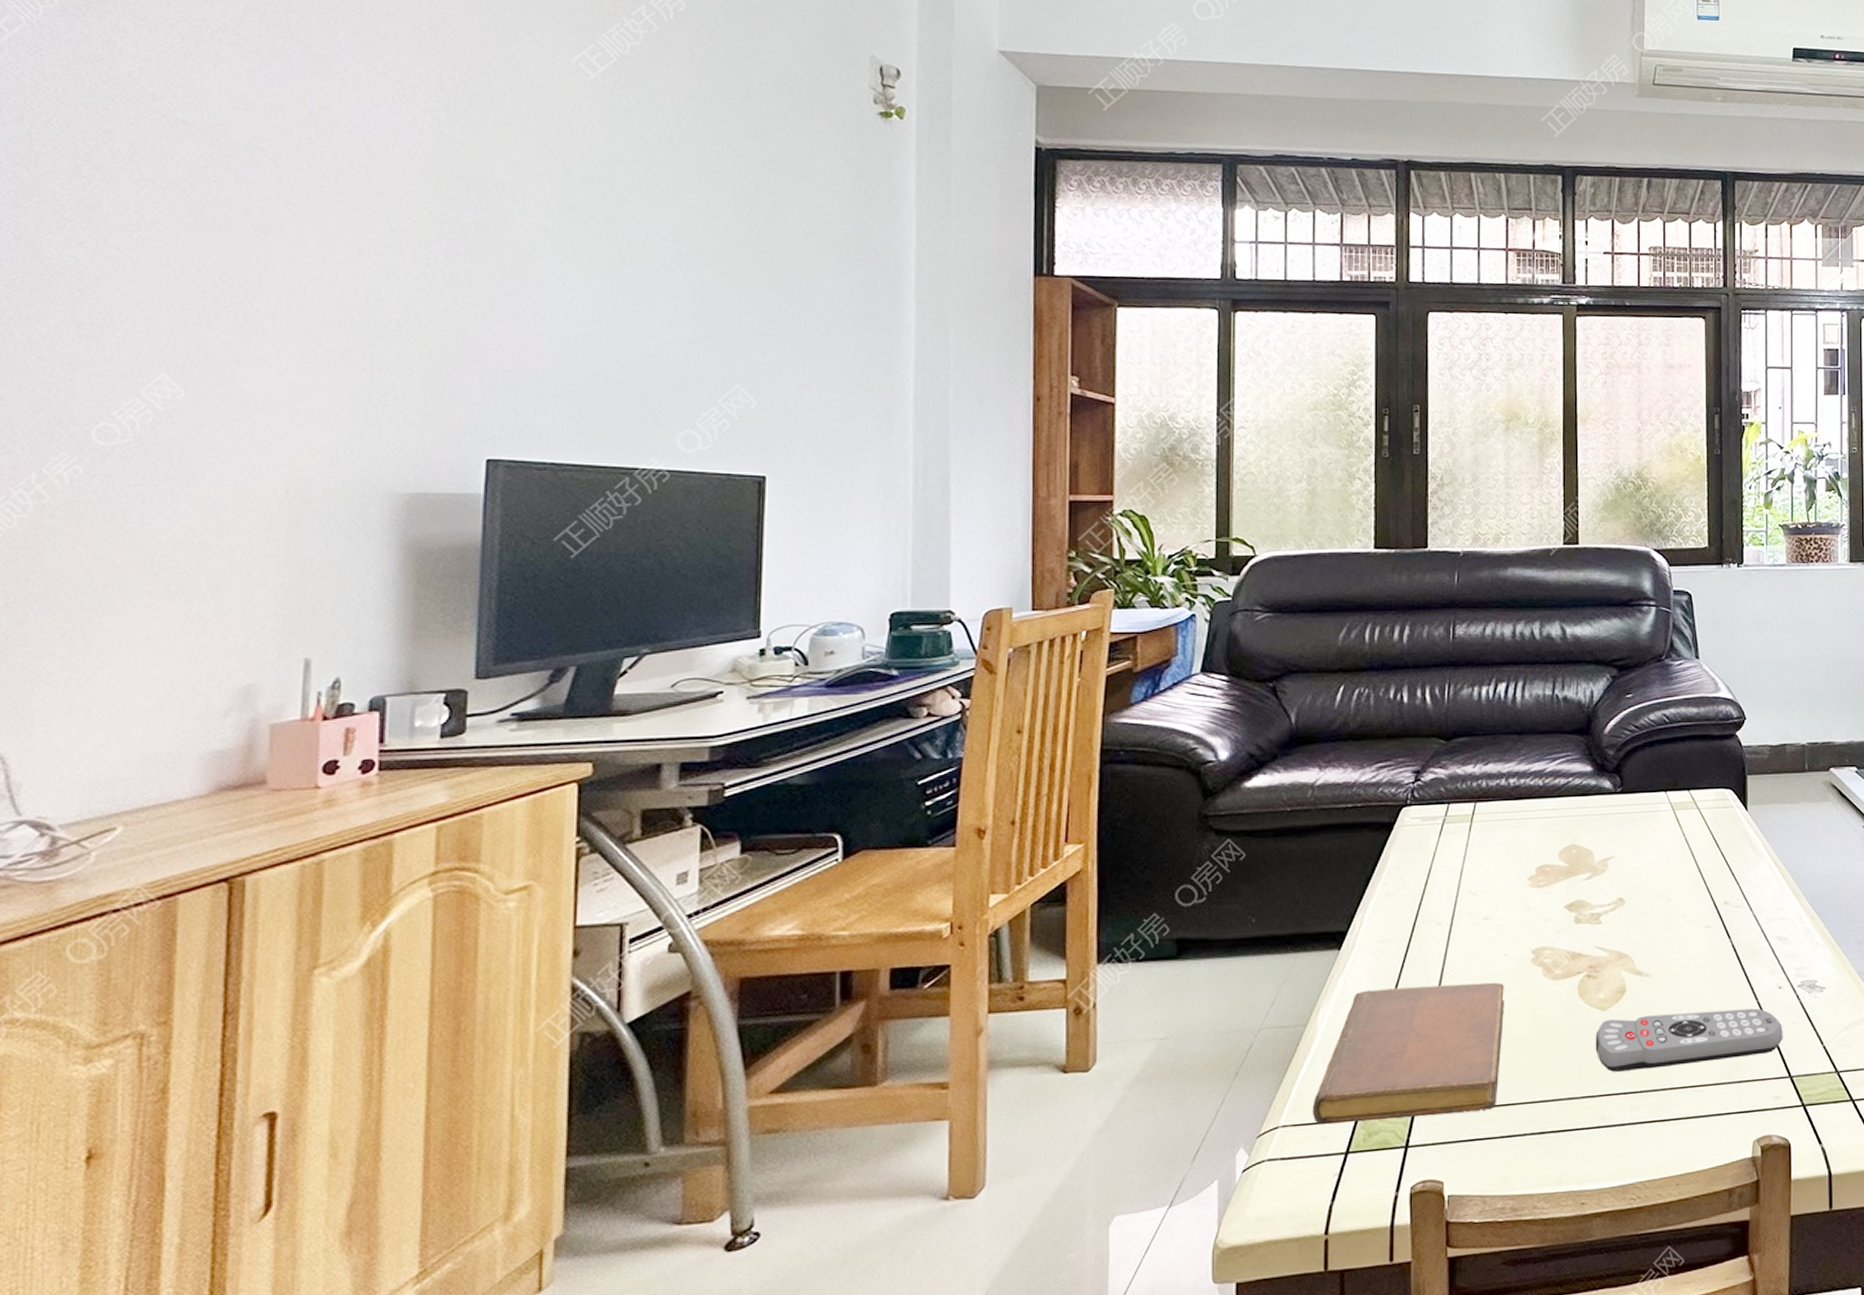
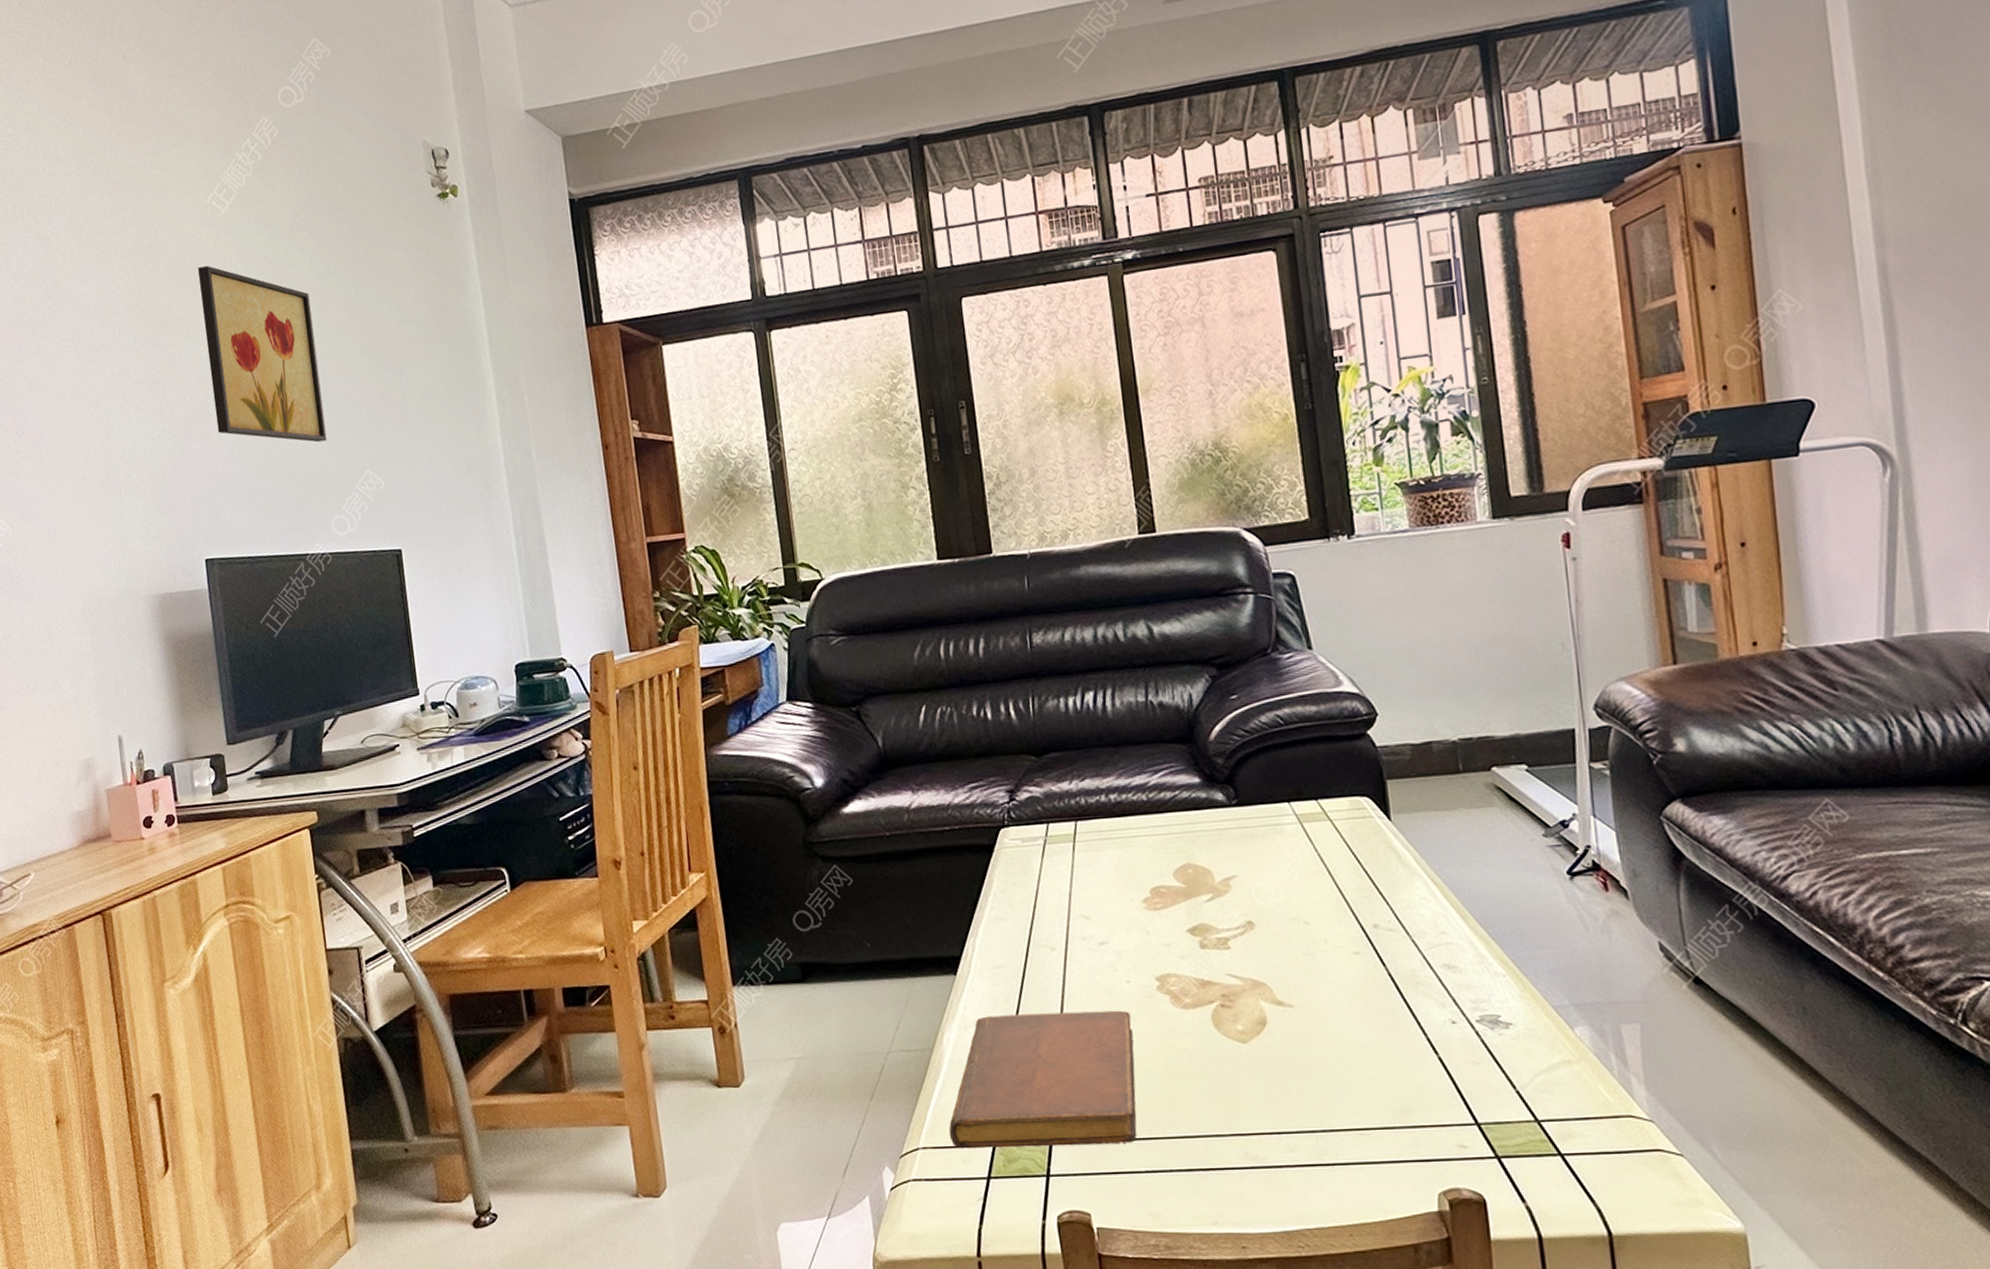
wall art: none [535,130,693,347] -> present [197,266,327,443]
remote control: present [1595,1008,1783,1072] -> none [1237,1045,1464,1109]

